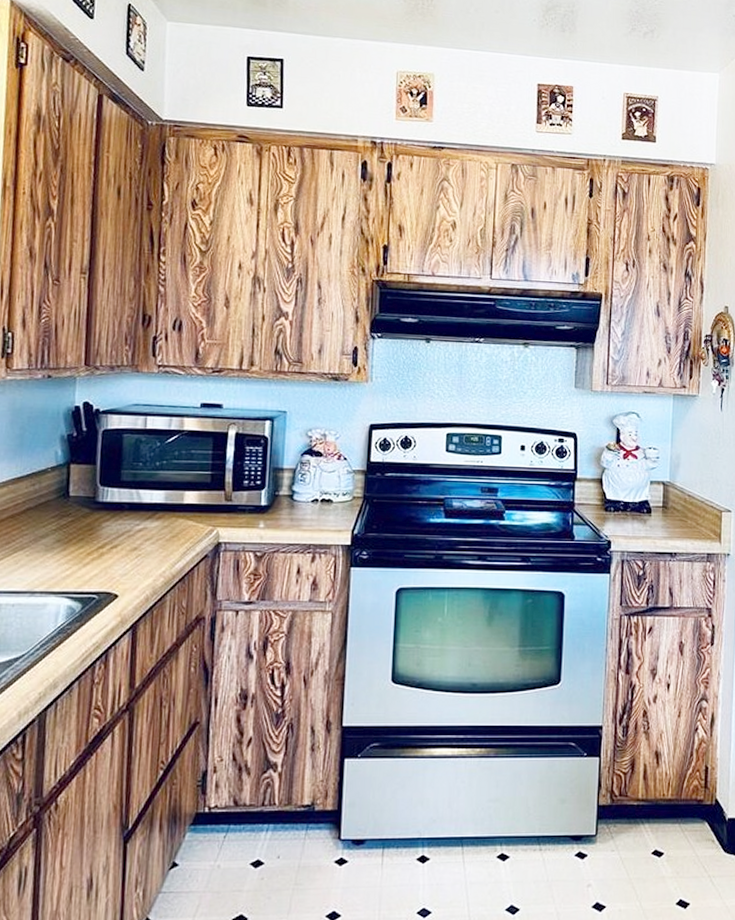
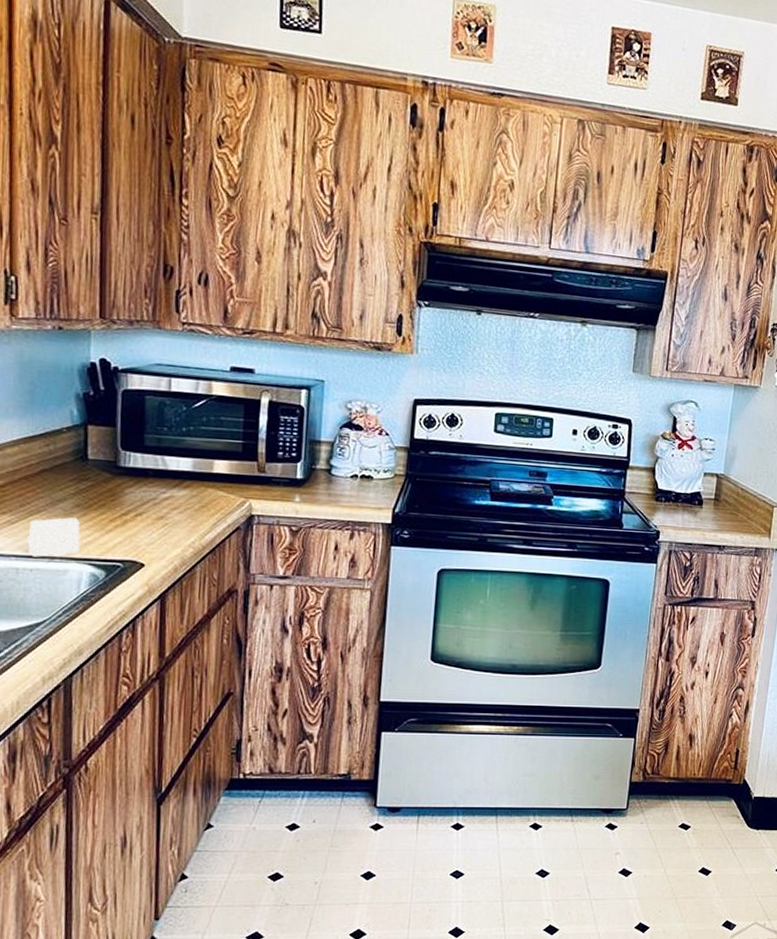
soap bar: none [11,553,60,592] -> present [27,517,80,557]

